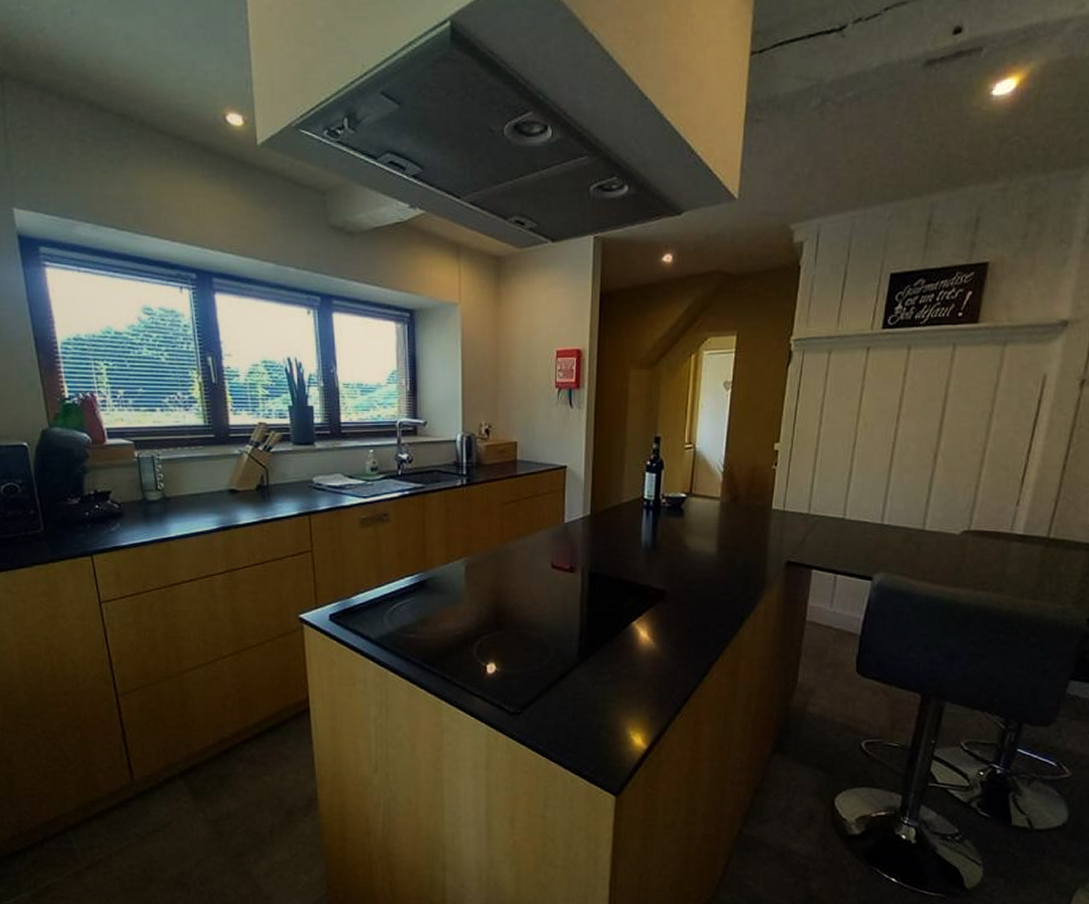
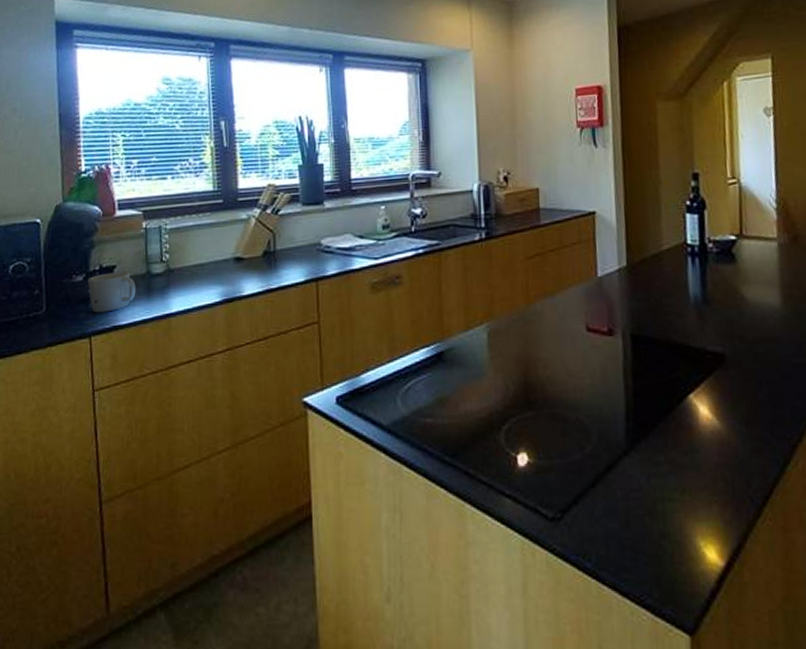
mug: none [83,497,134,534] -> present [87,272,136,313]

